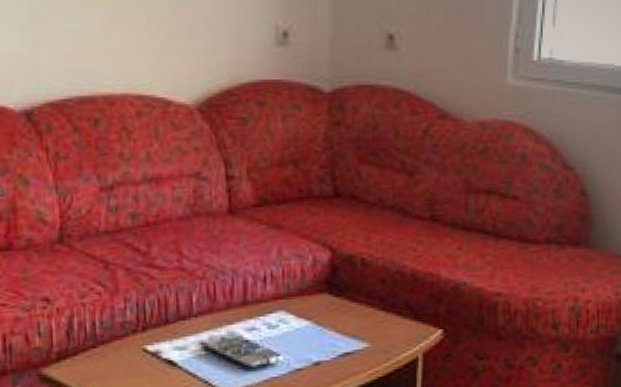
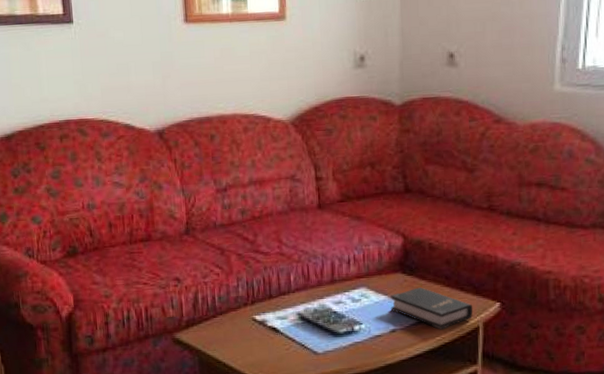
hardback book: none [314,311,412,362] -> present [390,287,473,330]

